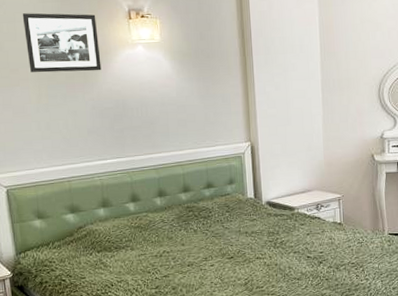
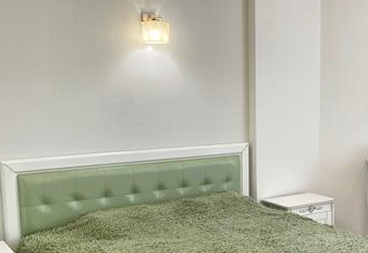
picture frame: present [22,13,102,73] -> none [43,12,113,68]

